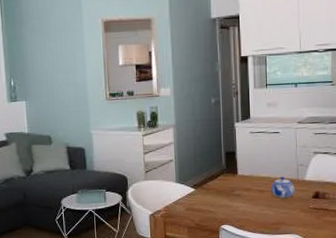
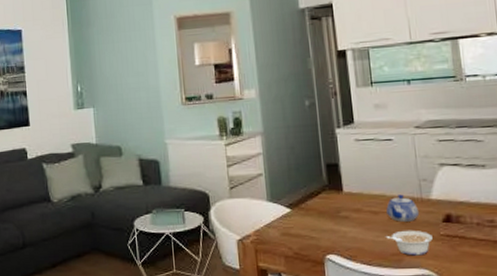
legume: none [268,204,304,225] -> present [385,230,433,256]

